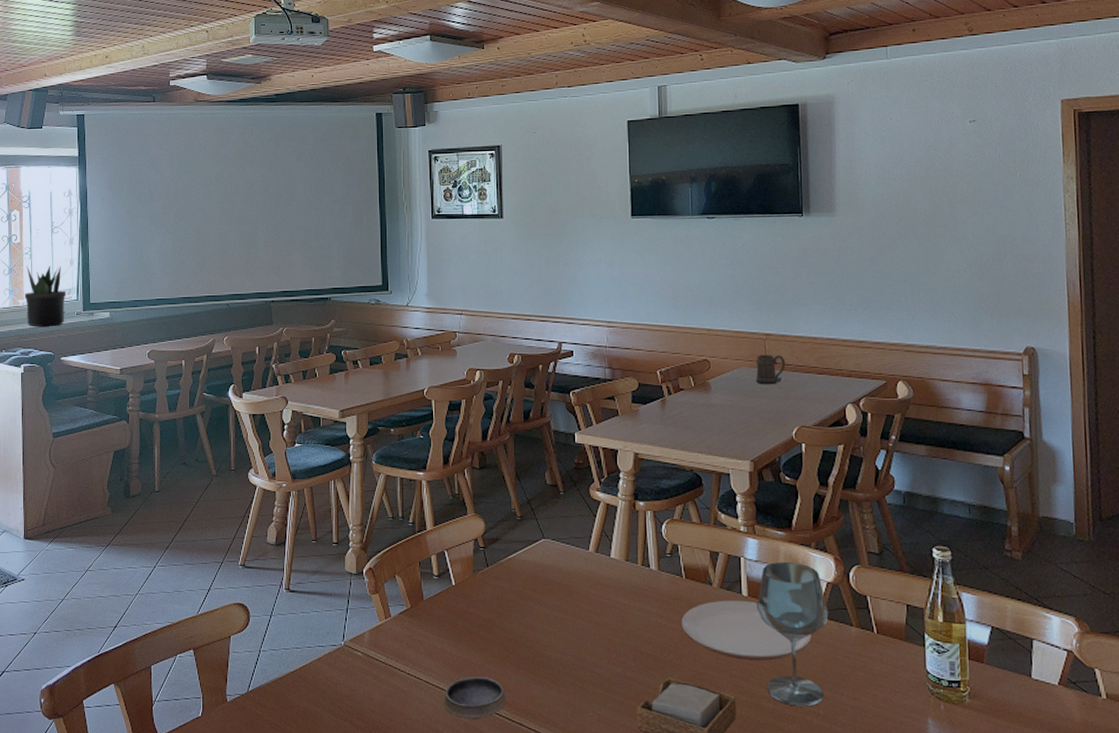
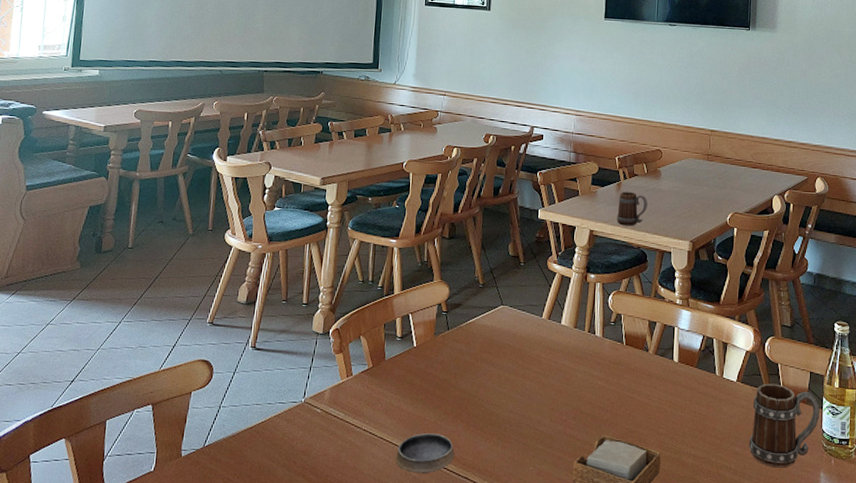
planter: present [24,265,66,326] -> none [10,19,56,80]
beer mug: none [664,409,698,445] -> present [617,192,648,225]
plate: present [681,600,812,661] -> none [618,365,730,420]
beer mug: present [756,355,786,385] -> none [700,148,726,176]
wine glass: present [756,562,829,707] -> none [684,332,746,462]
beer mug: none [838,618,922,714] -> present [748,383,820,468]

